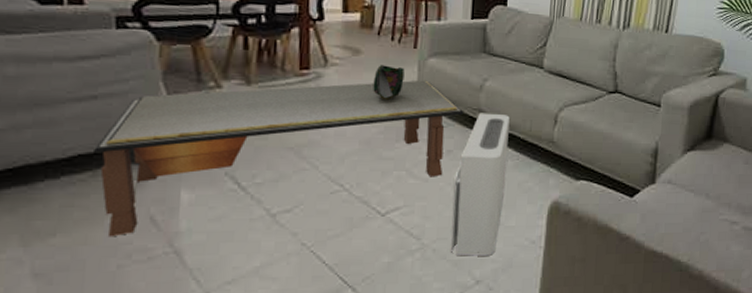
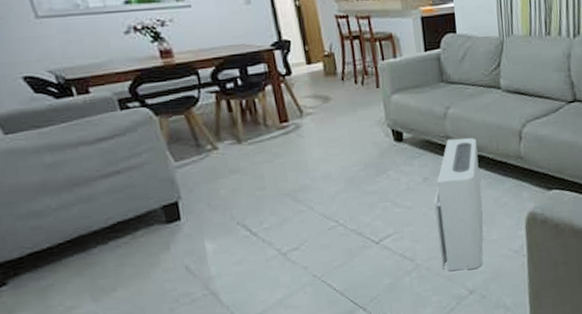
coffee table: present [94,80,464,237] -> none [128,116,434,287]
decorative bowl: present [373,65,405,99] -> none [345,107,374,139]

